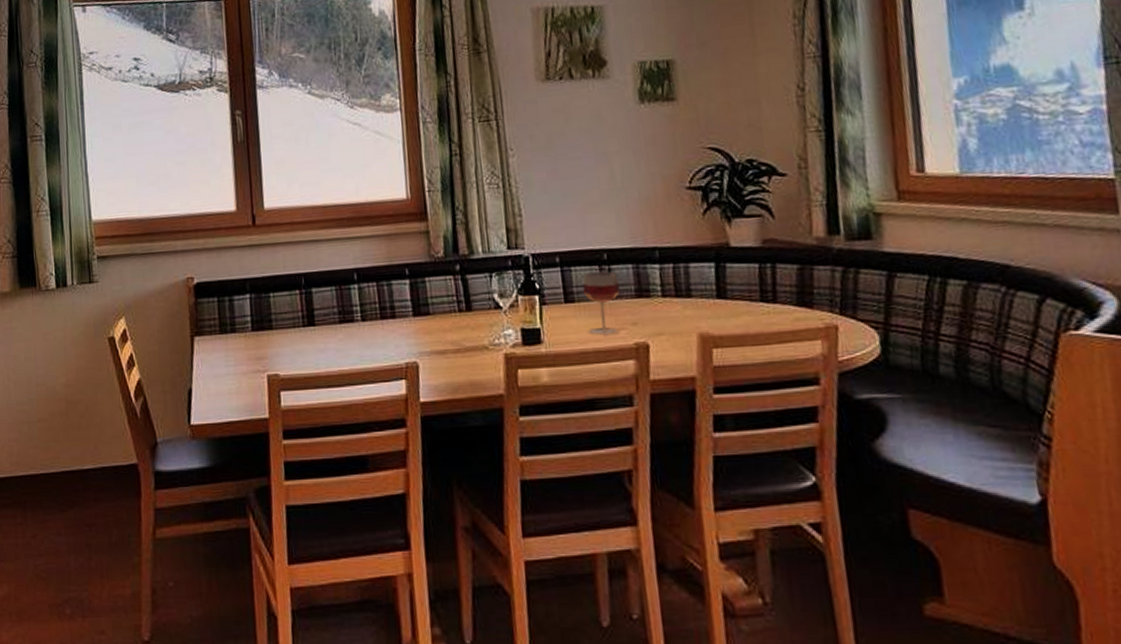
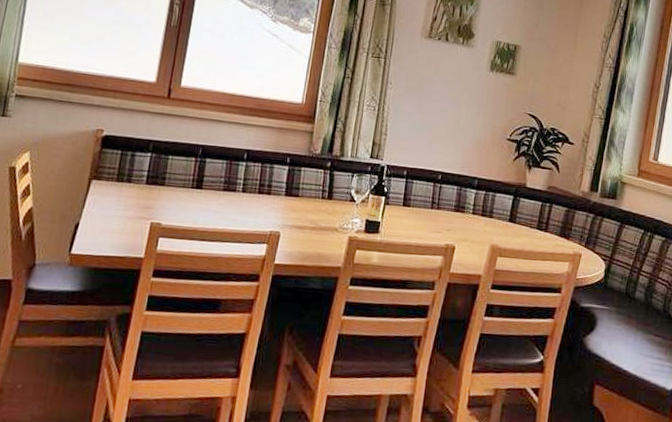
wineglass: present [582,271,621,336] -> none [415,186,445,236]

